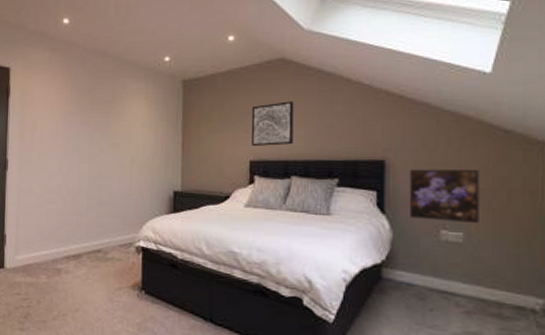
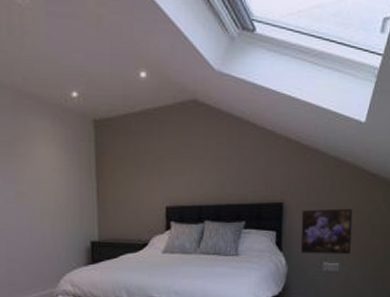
wall art: present [251,101,294,147] -> none [166,145,206,193]

